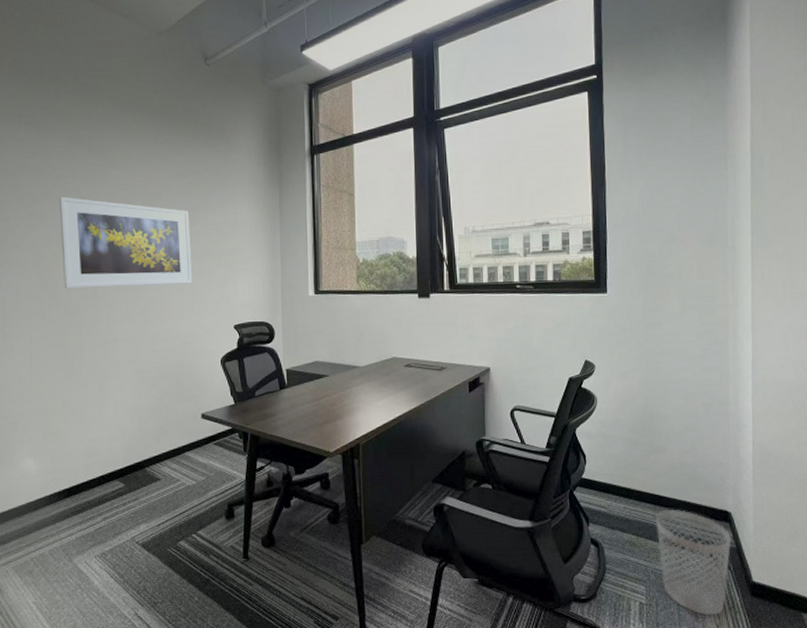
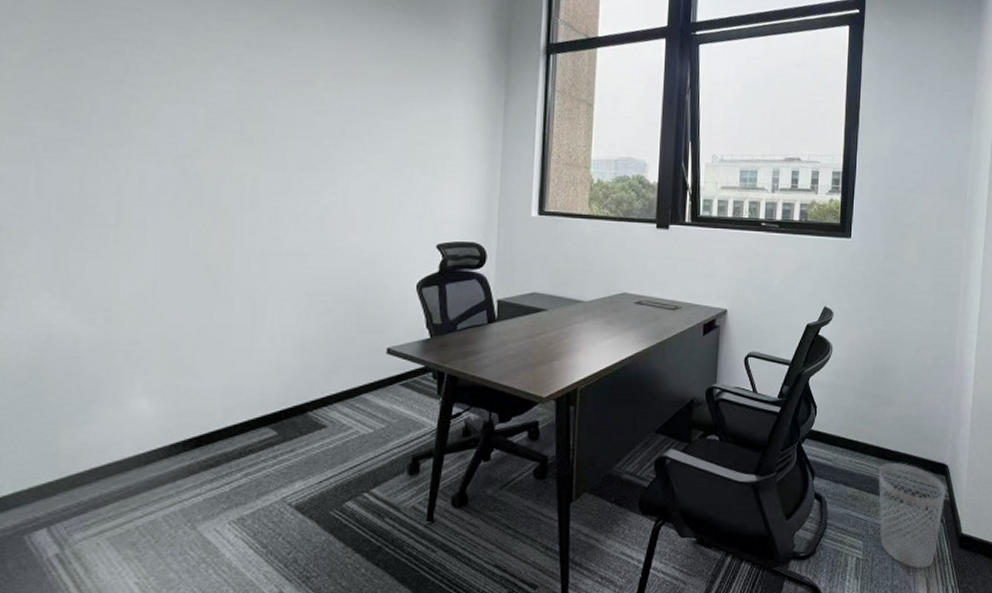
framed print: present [59,196,192,289] -> none [211,64,390,190]

